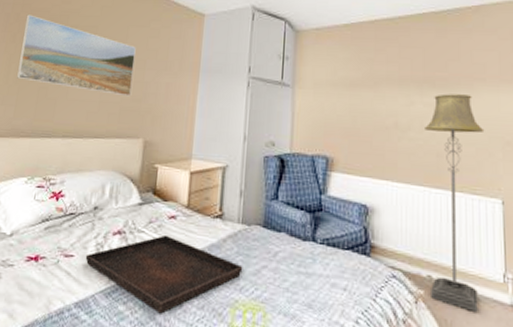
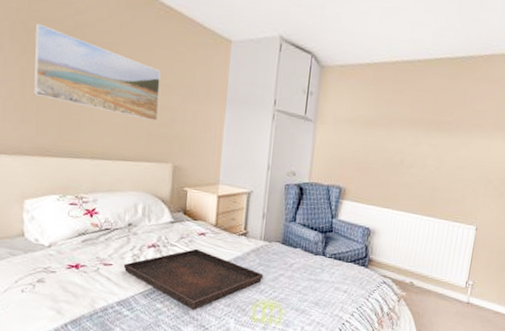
floor lamp: present [425,94,485,312] -> none [410,136,474,307]

